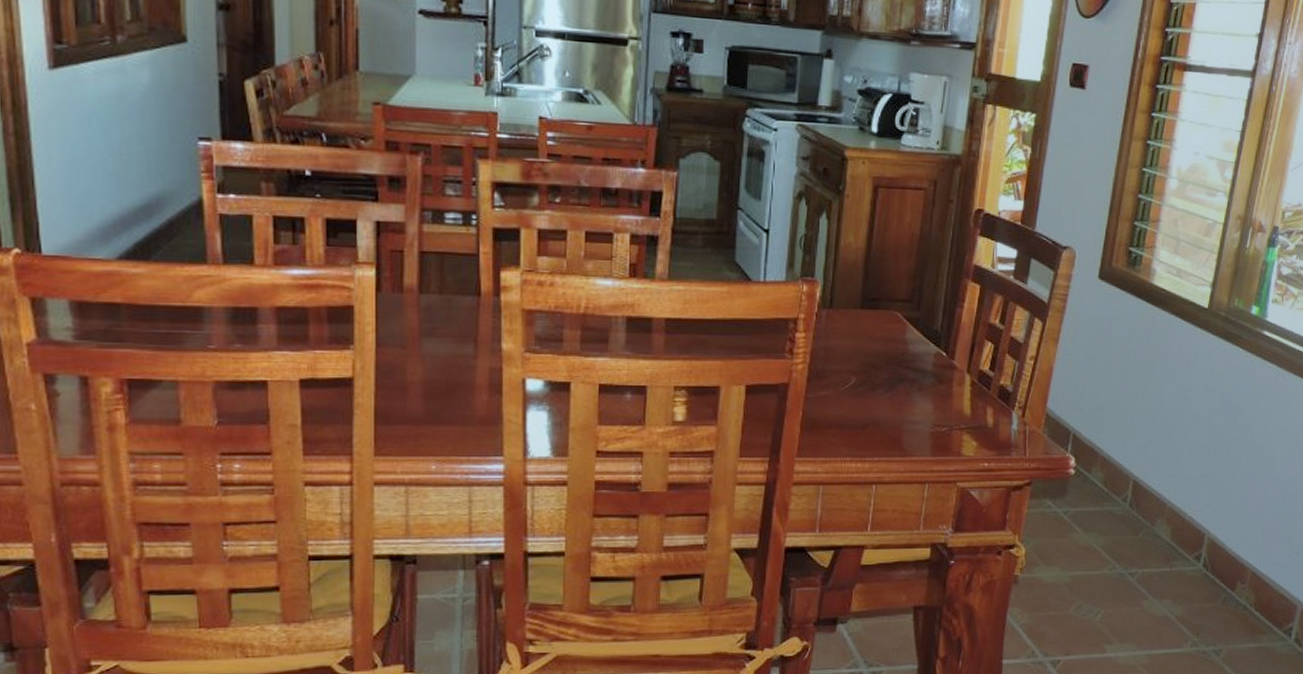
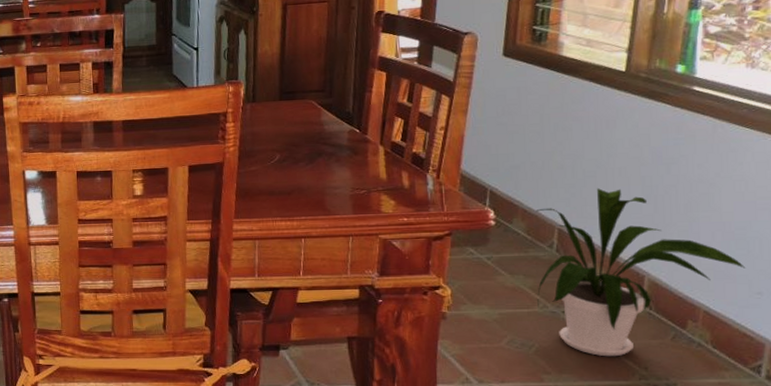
house plant: none [1107,436,1289,623] -> present [536,188,745,357]

